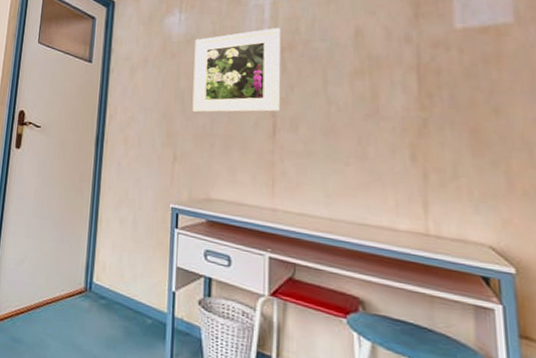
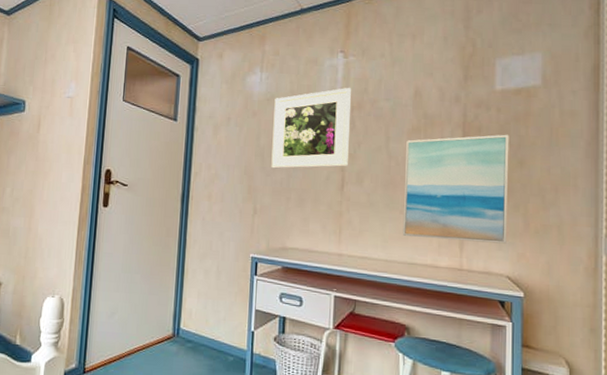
wall art: none [348,78,486,207] -> present [402,134,509,244]

